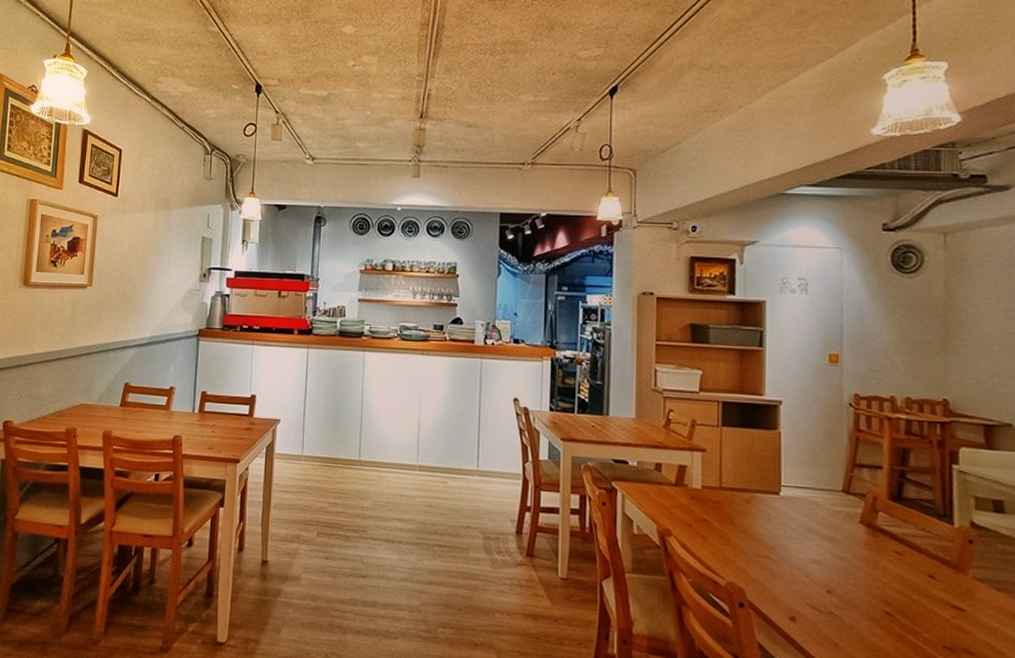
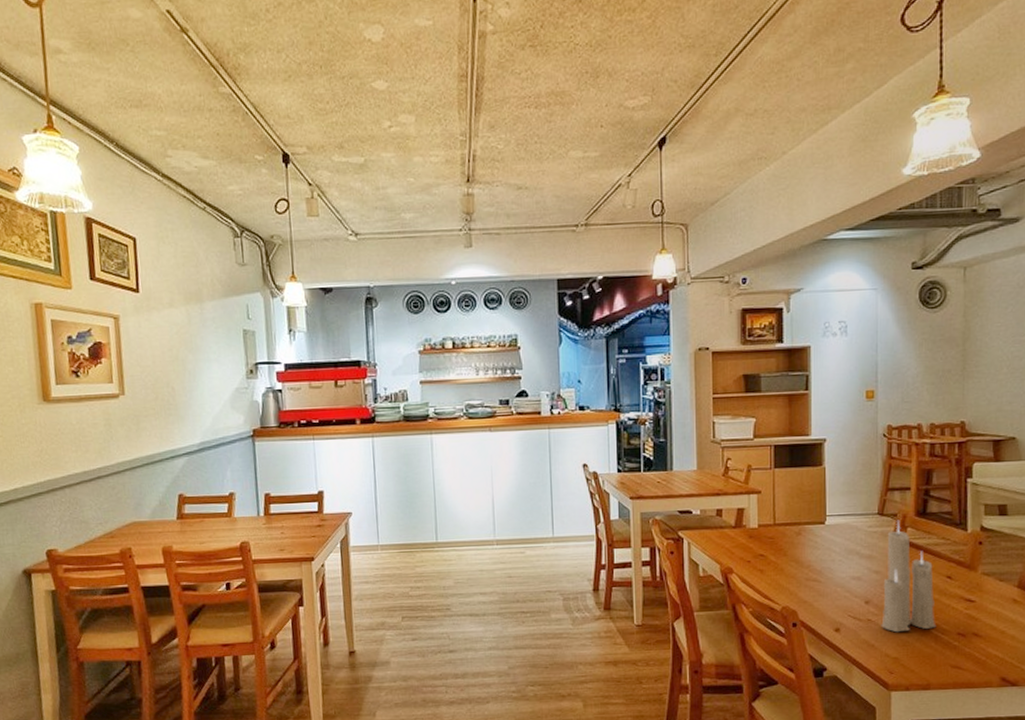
candle: none [846,501,916,635] -> present [881,520,937,633]

